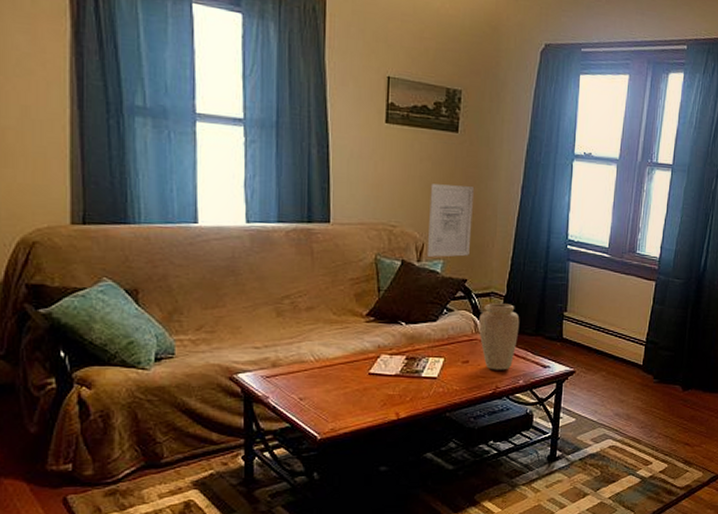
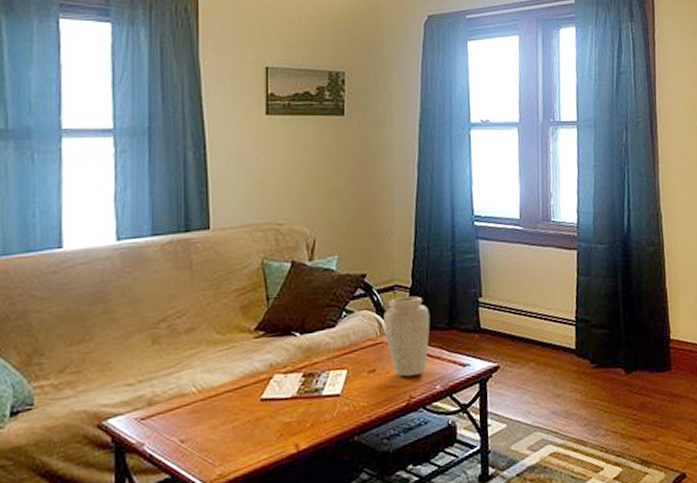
wall art: present [426,184,475,257] -> none [318,171,368,254]

